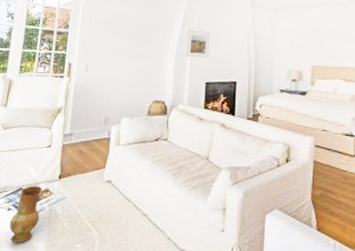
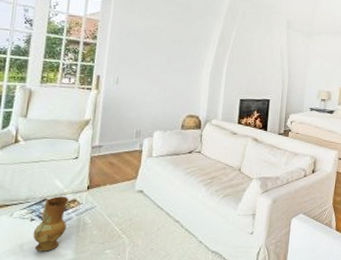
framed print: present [186,29,210,59] -> none [221,47,246,77]

